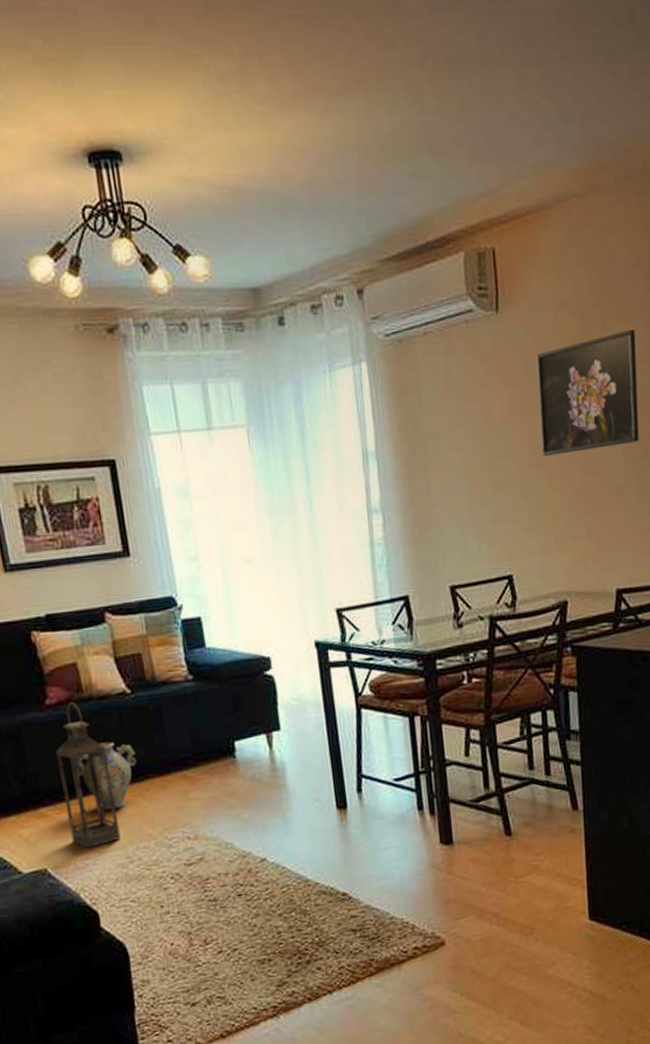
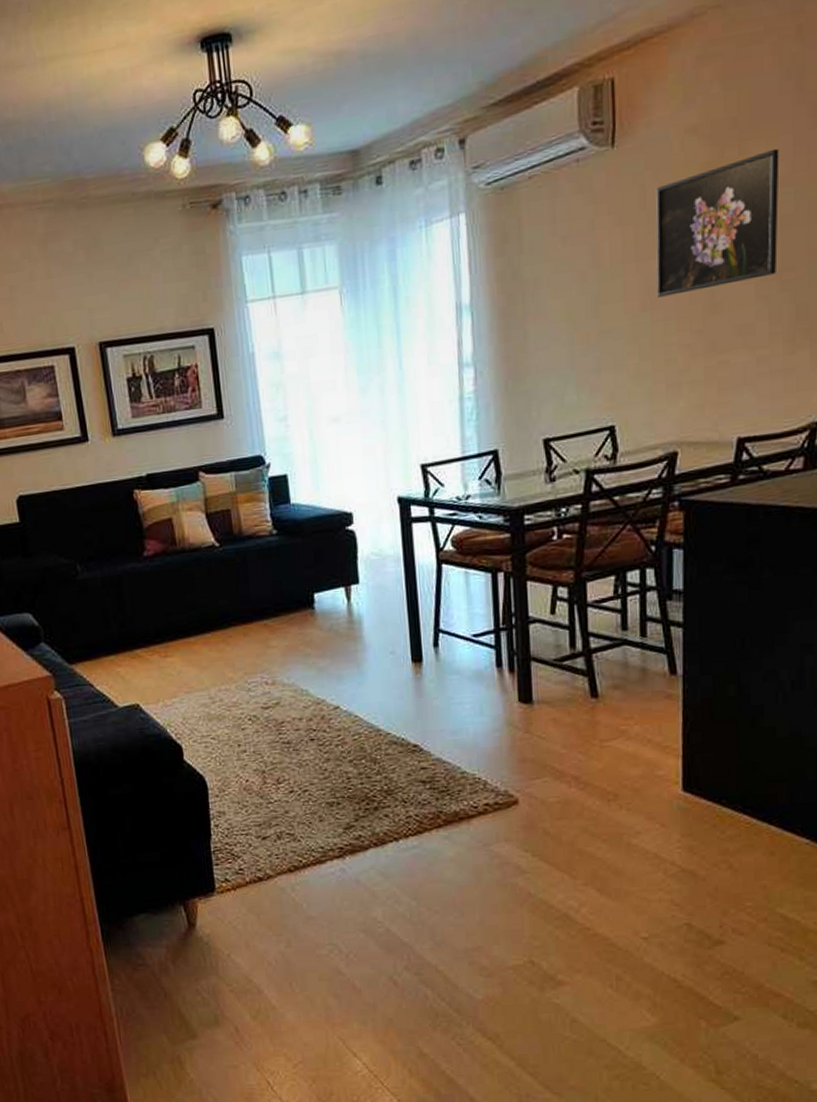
lantern: present [55,701,120,849] -> none [150,553,204,688]
ceramic jug: present [75,741,137,810] -> none [167,591,222,654]

